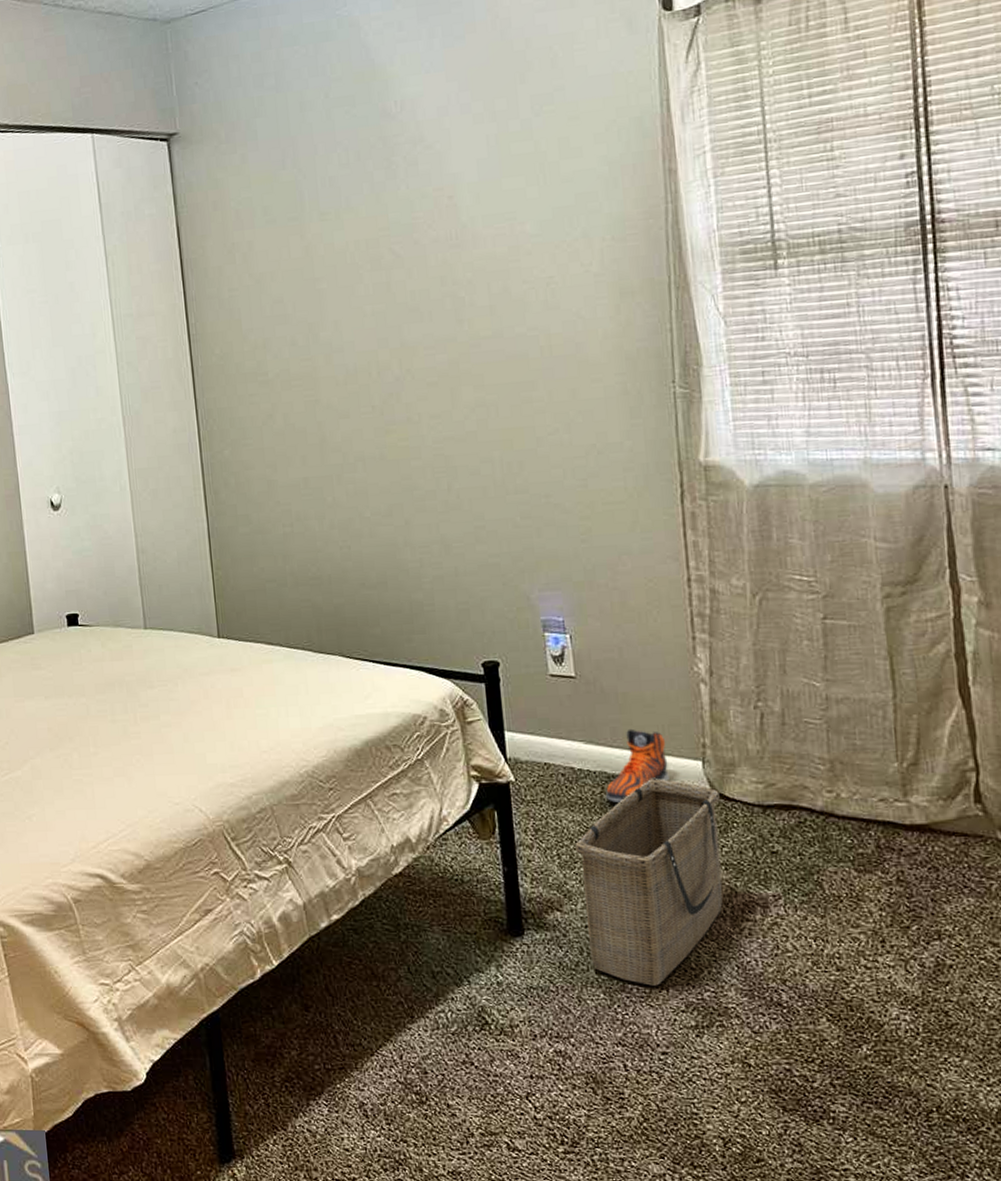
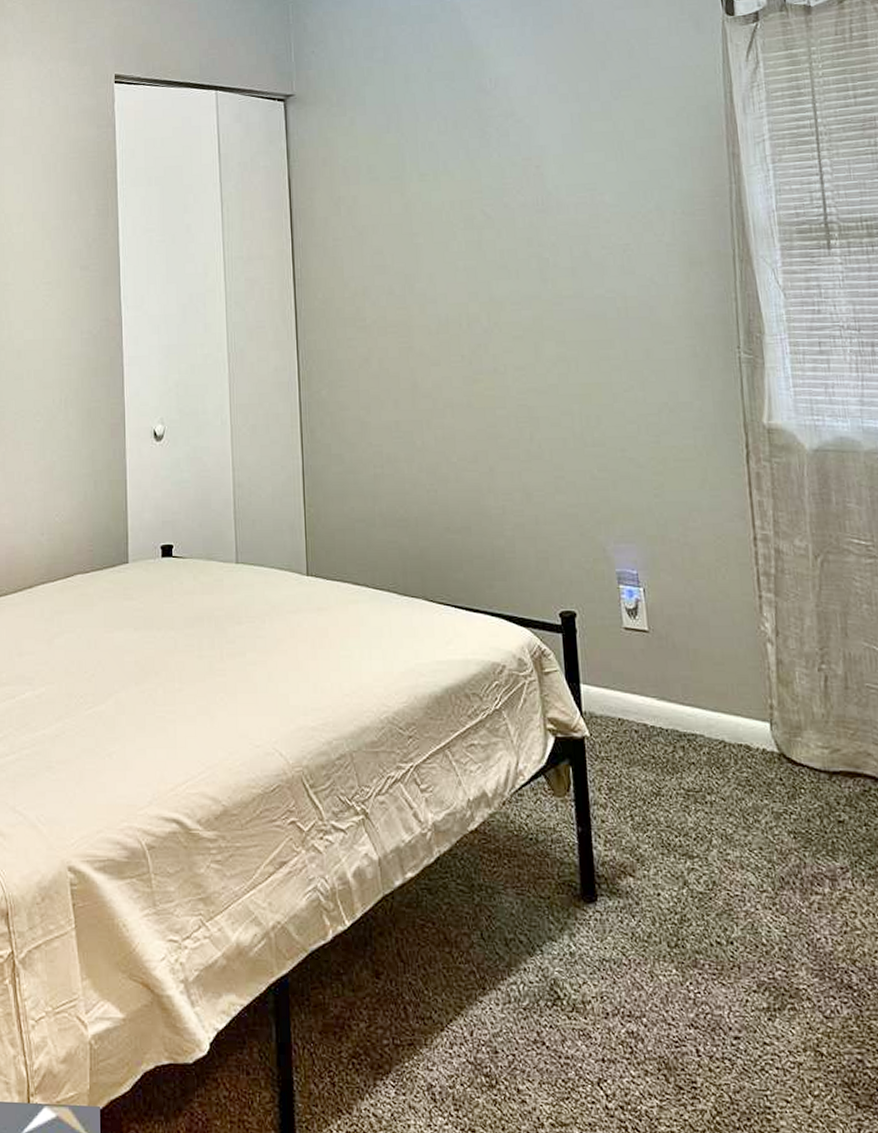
basket: present [575,779,723,986] -> none [648,739,792,962]
sneaker: present [606,728,669,802] -> none [677,686,739,763]

